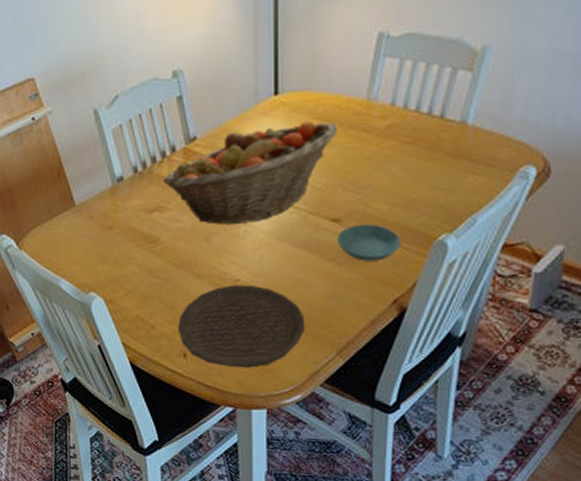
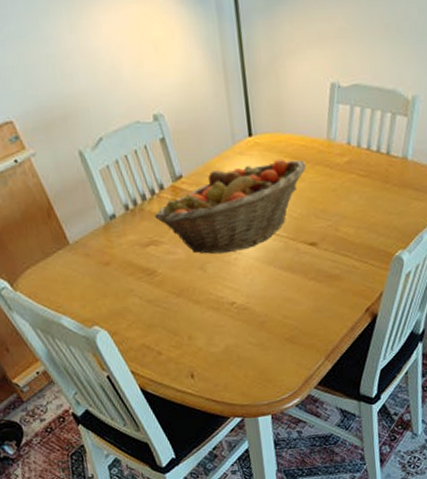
plate: present [177,285,305,368] -> none [182,306,297,382]
saucer: present [337,224,401,261] -> none [315,245,367,278]

